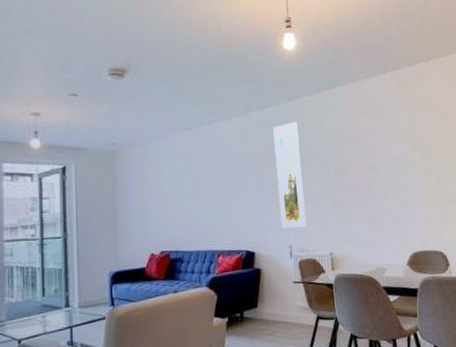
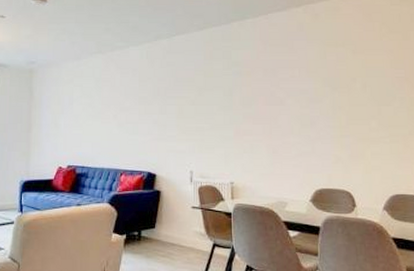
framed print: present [273,121,307,229] -> none [181,50,209,154]

